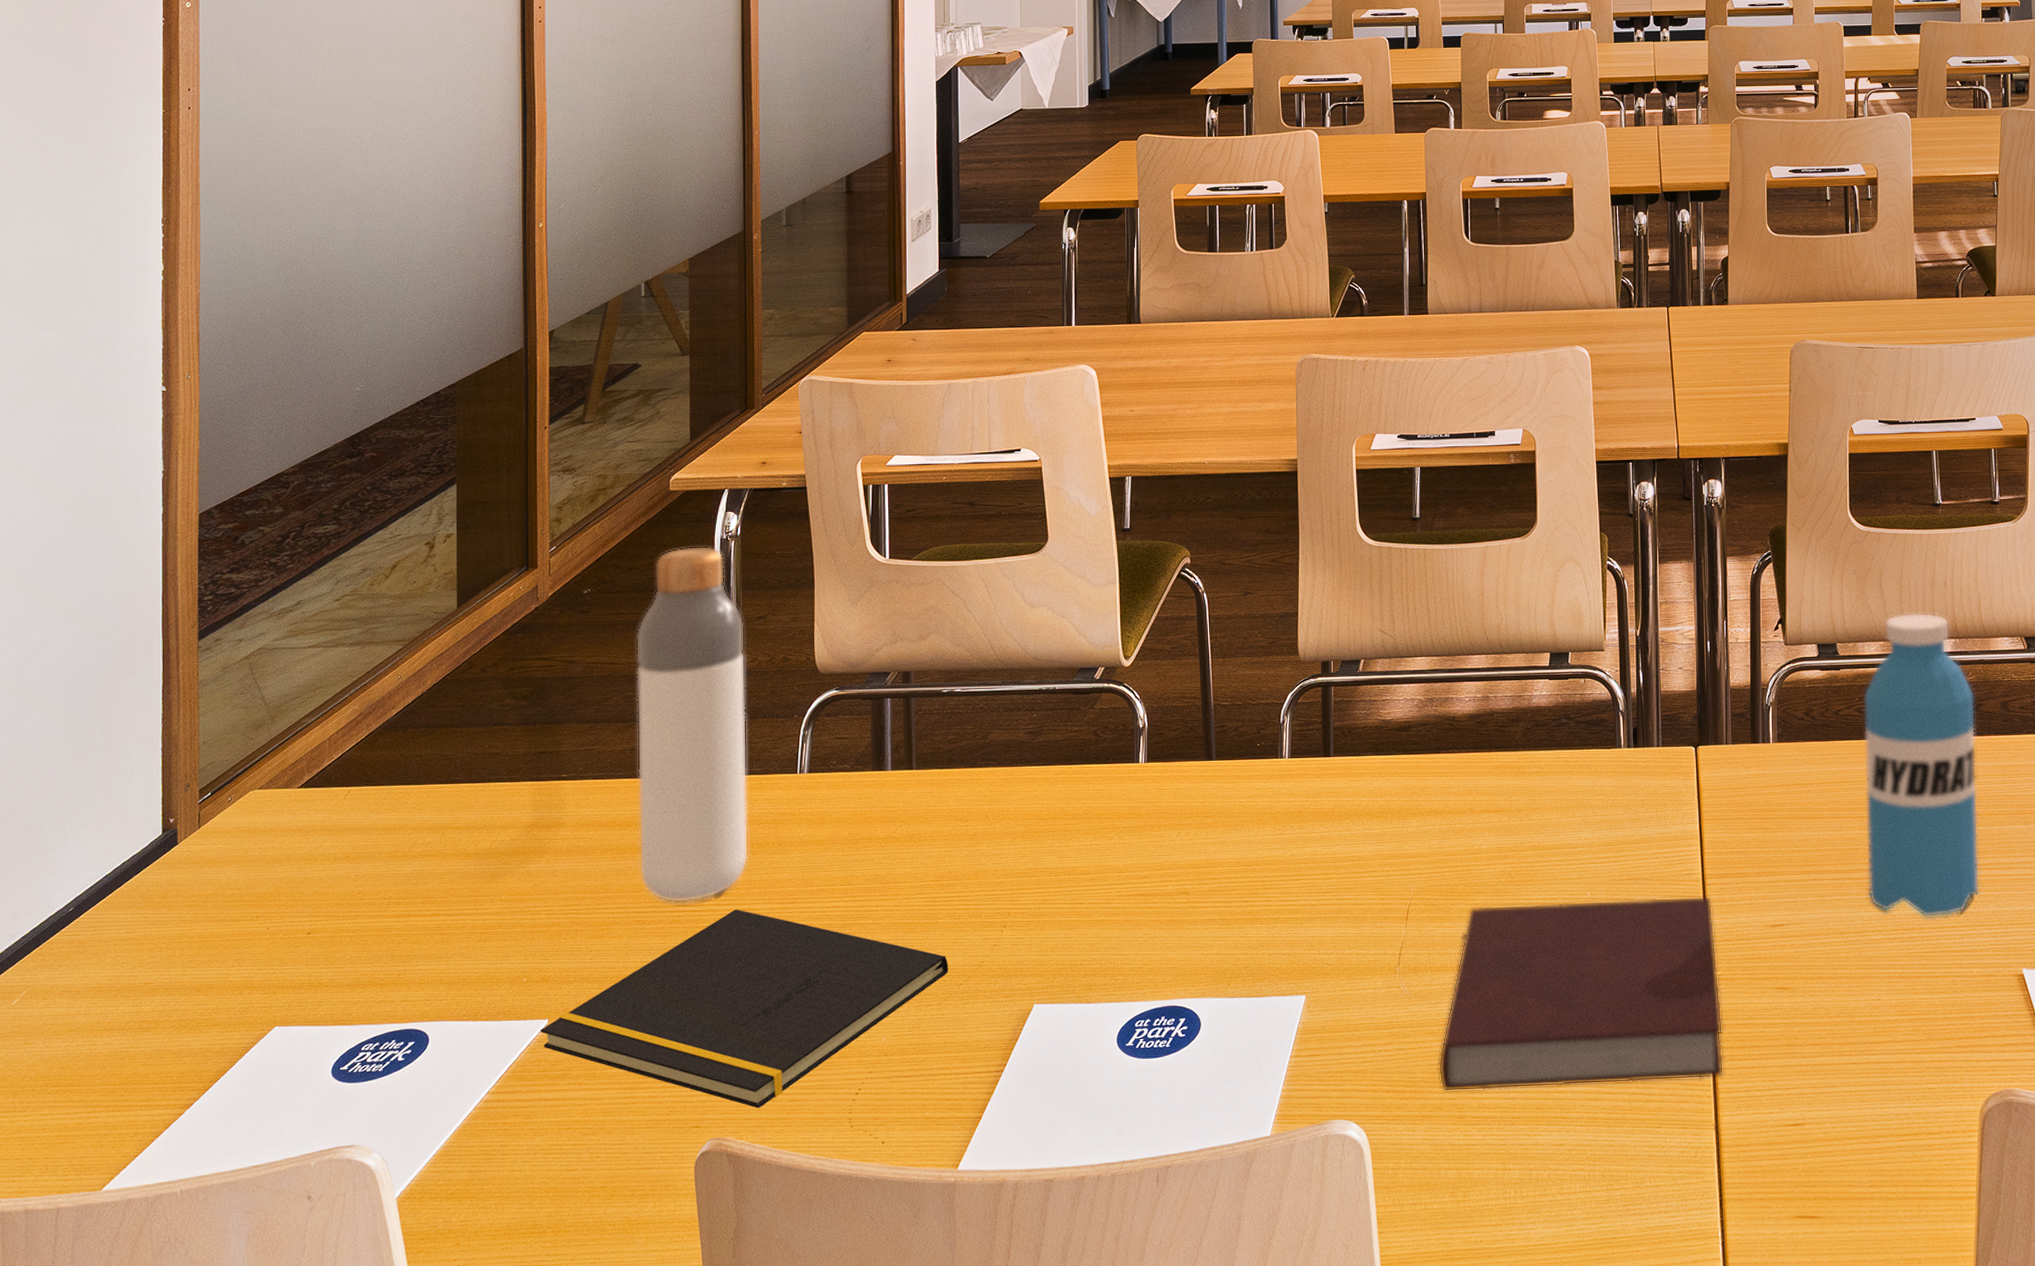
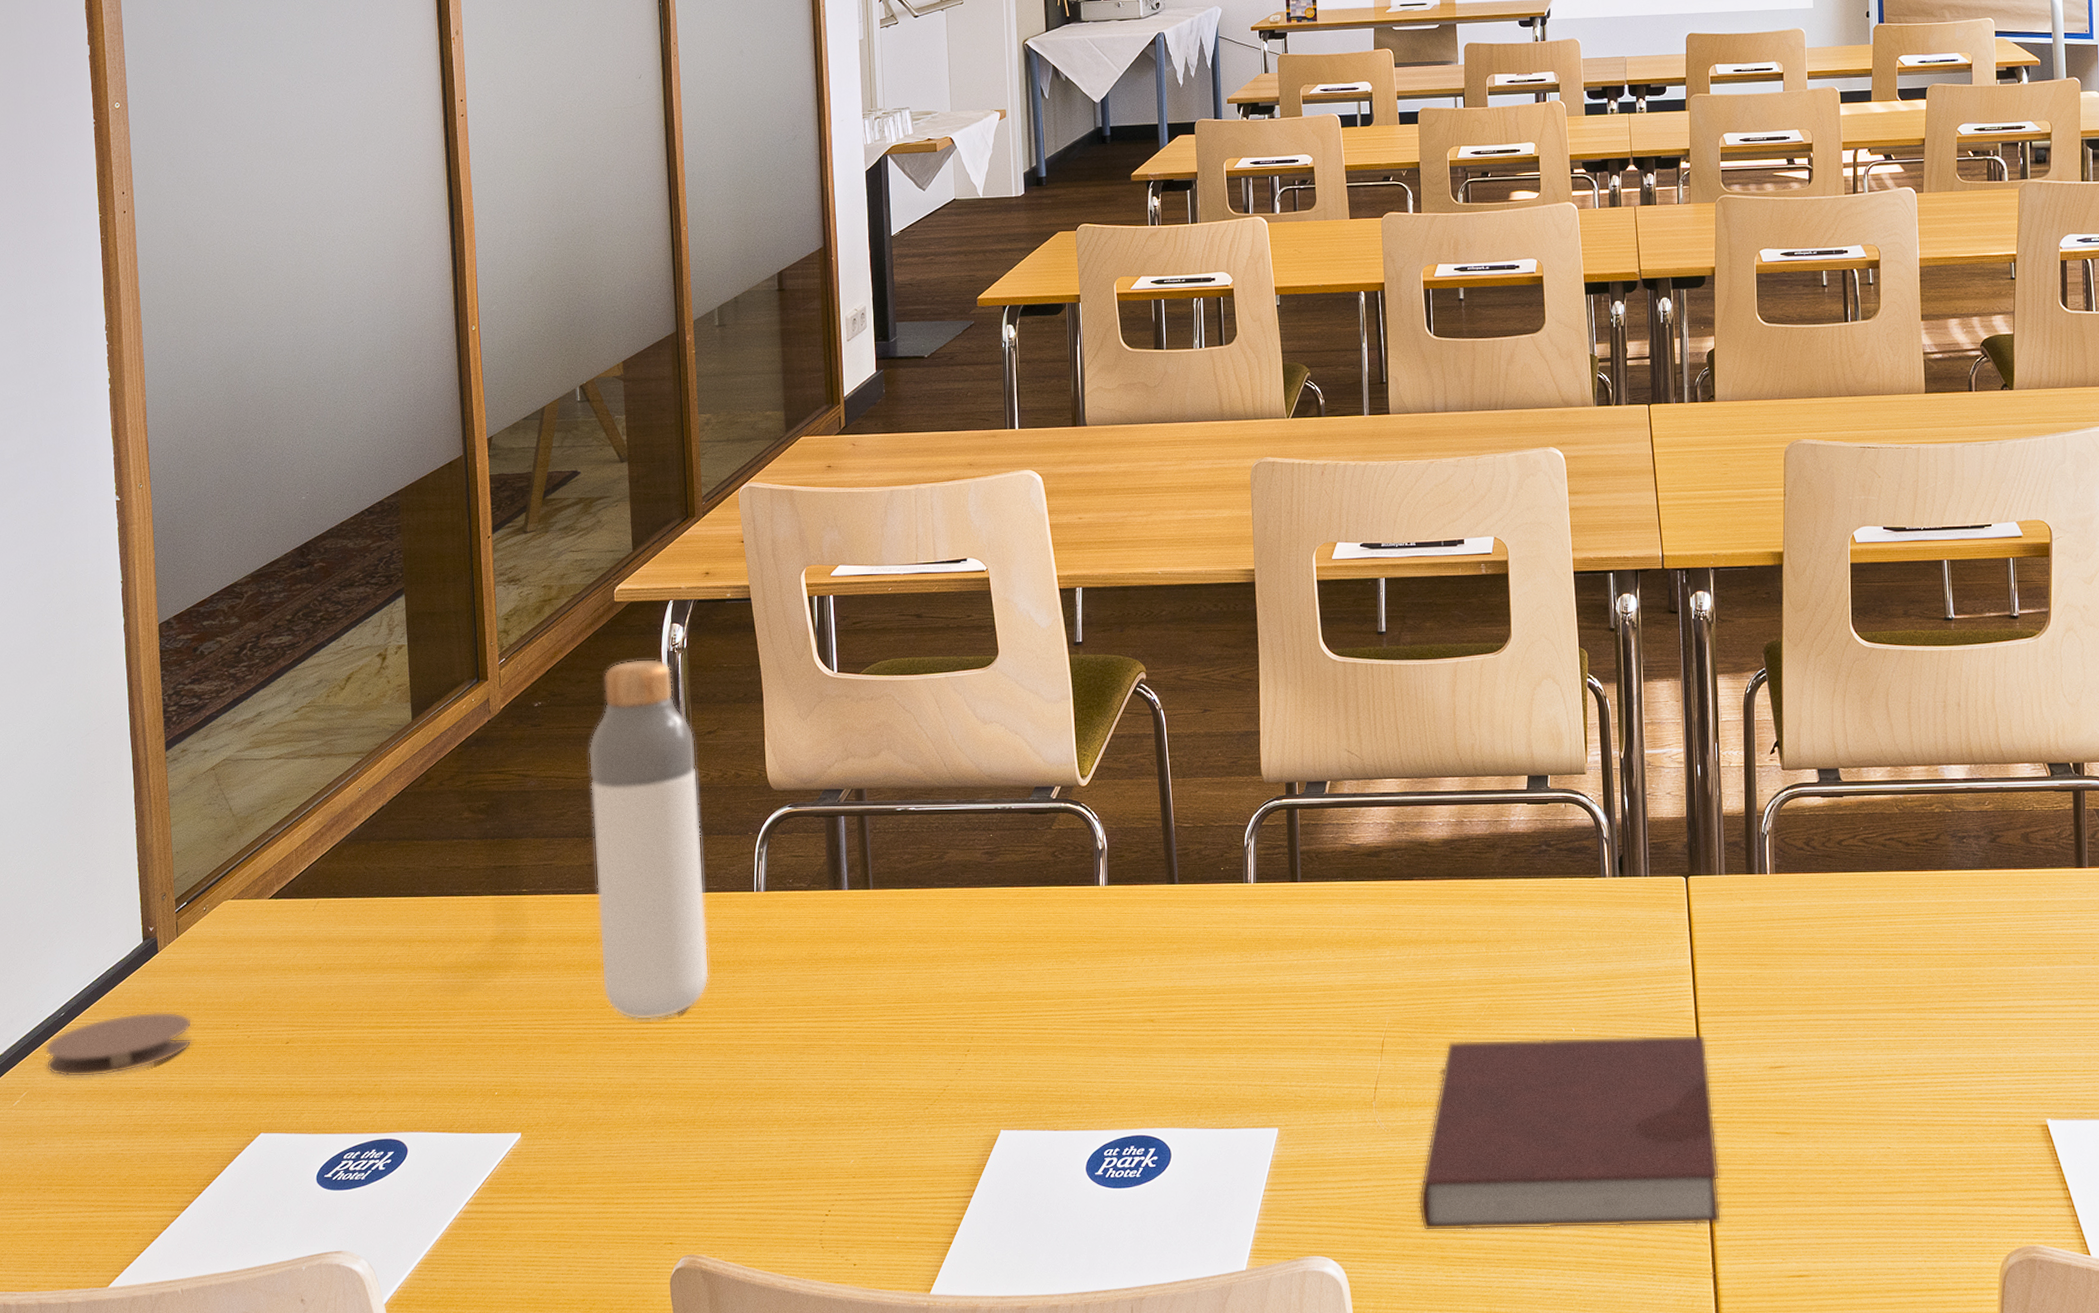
coaster: none [50,904,210,974] -> present [45,1012,193,1078]
notepad: present [540,909,949,1109] -> none [514,1027,914,1227]
water bottle: present [1864,612,1980,918] -> none [1869,736,1999,1062]

